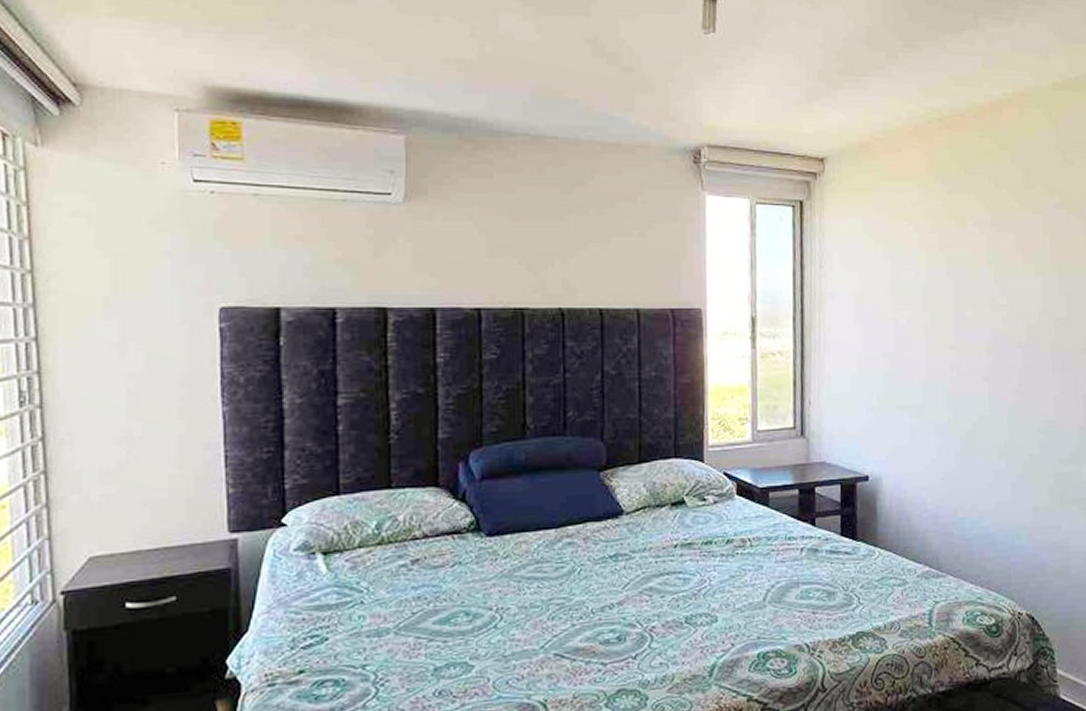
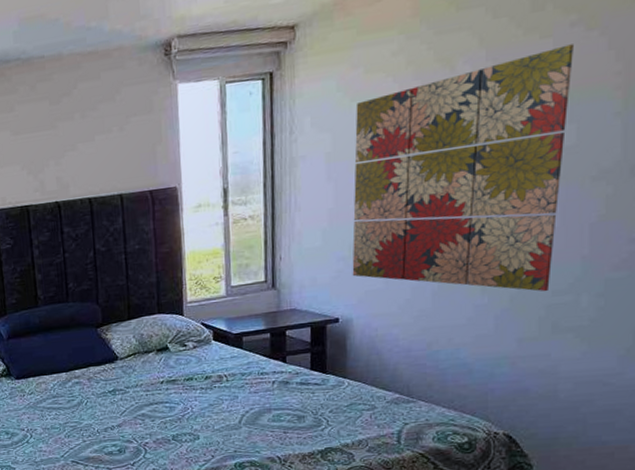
wall art: none [880,223,1060,460] -> present [352,44,573,292]

